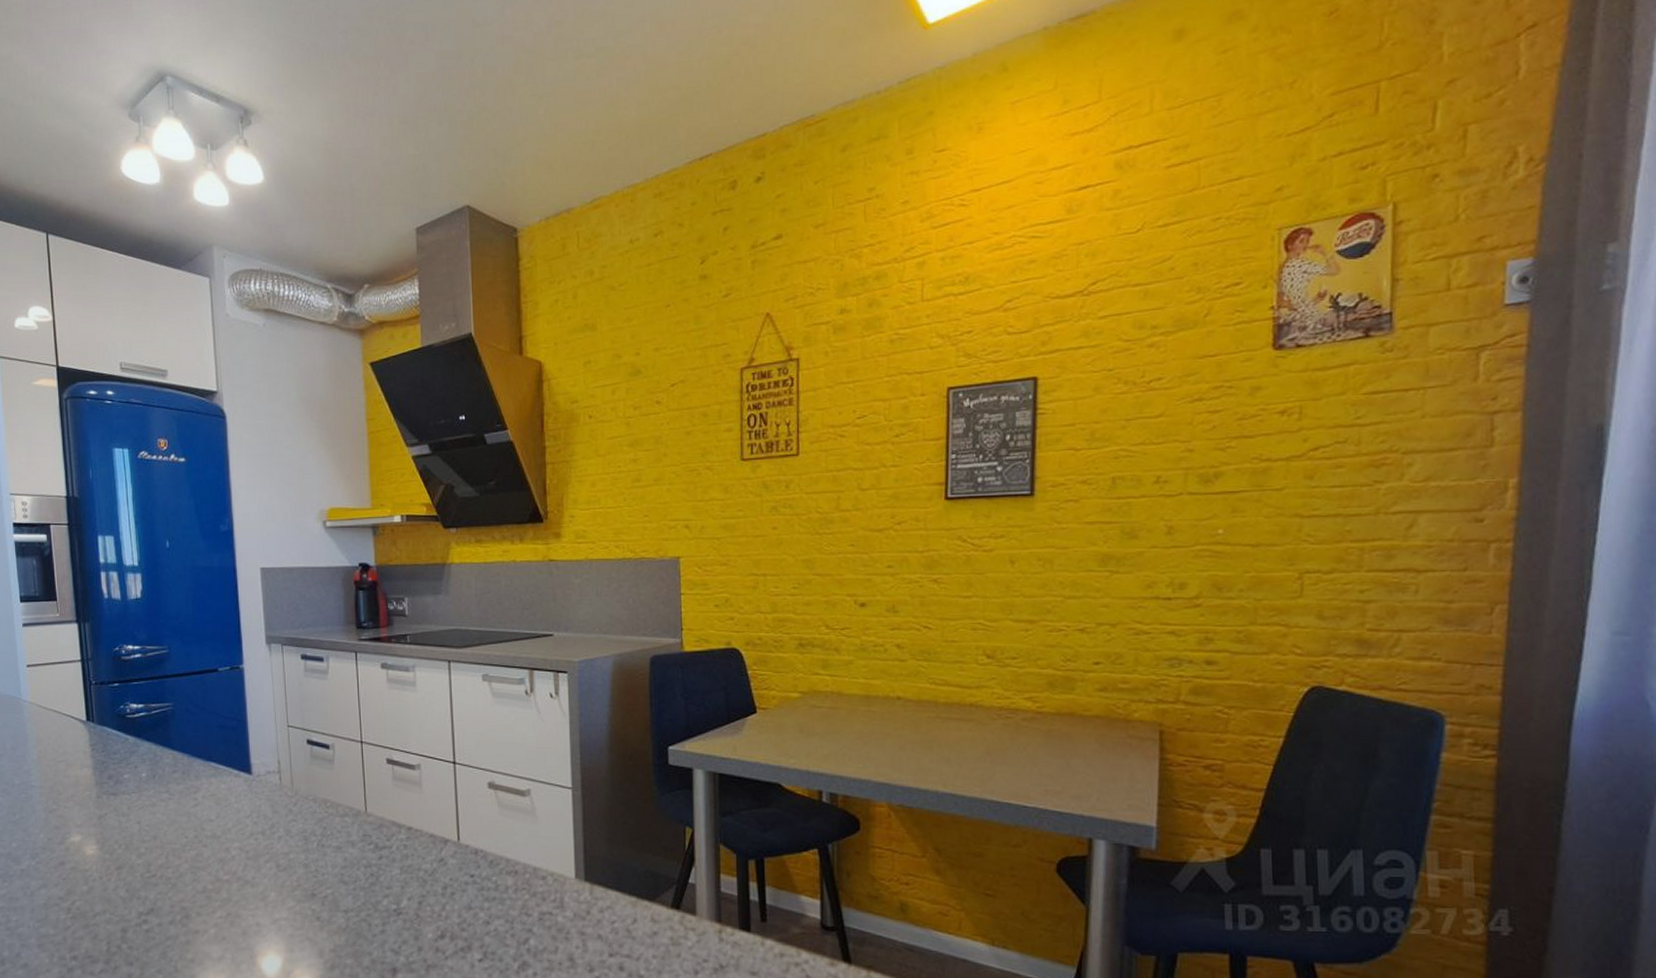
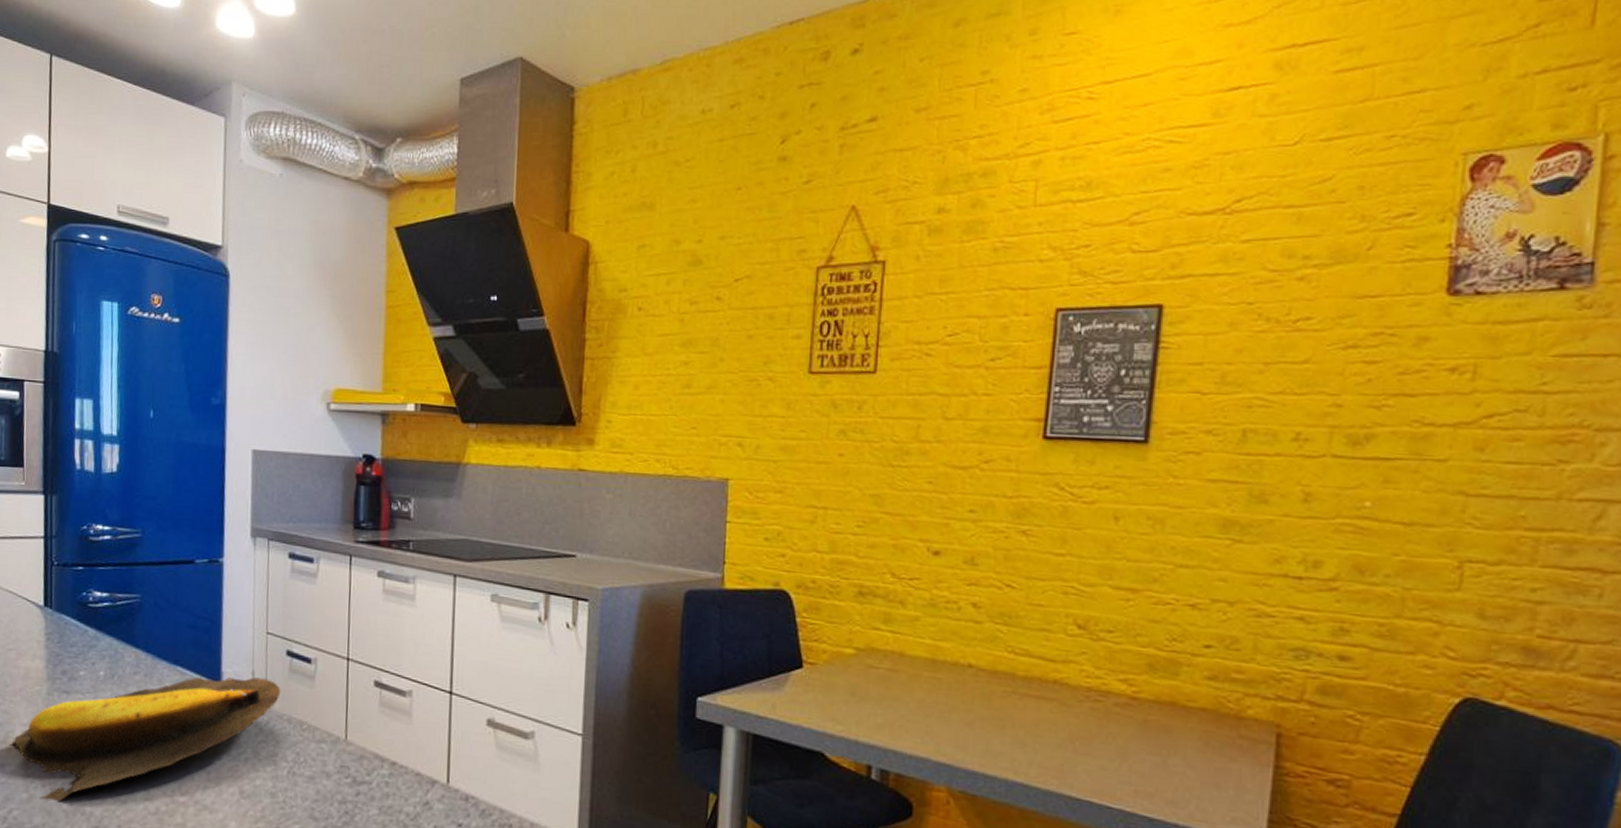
banana: none [70,765,305,891] -> present [12,677,281,802]

